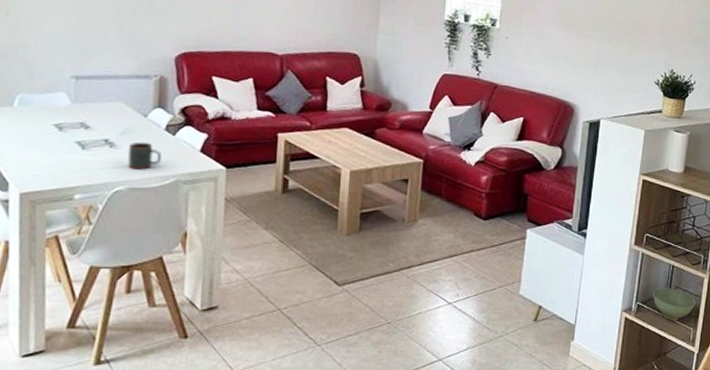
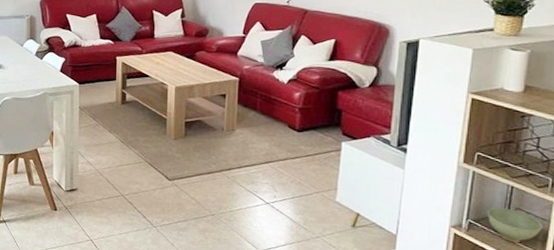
mug: present [127,141,161,170] -> none [11,64,33,85]

